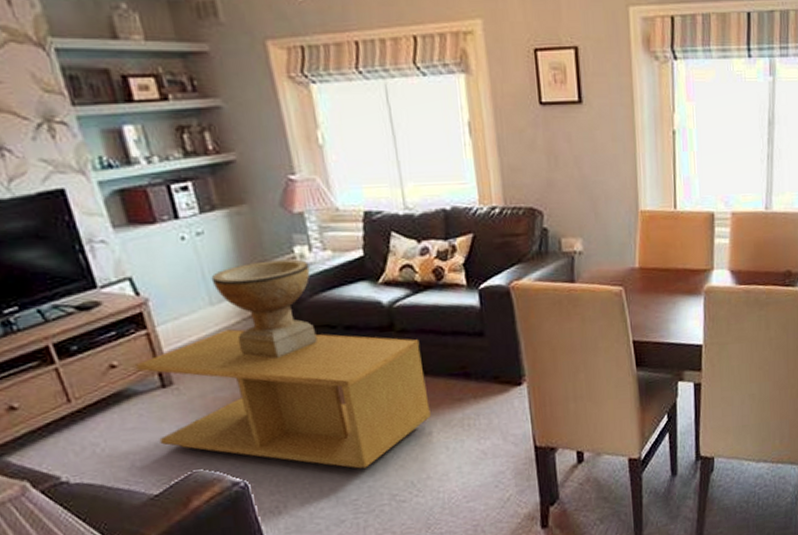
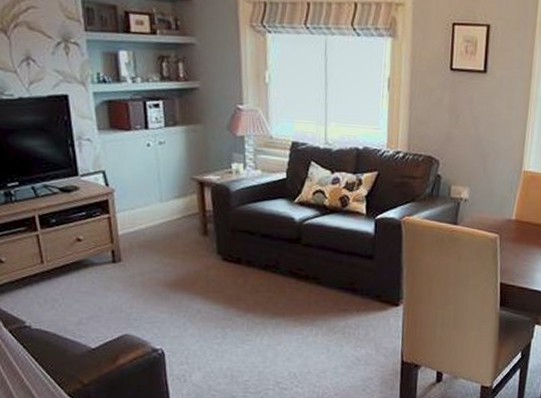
coffee table: present [136,329,431,469] -> none [96,223,320,355]
decorative bowl: present [211,259,317,359] -> none [164,171,242,253]

